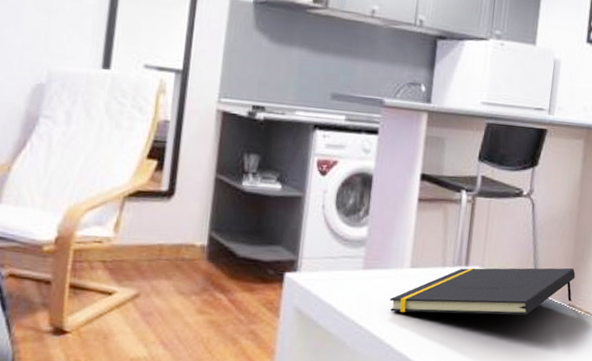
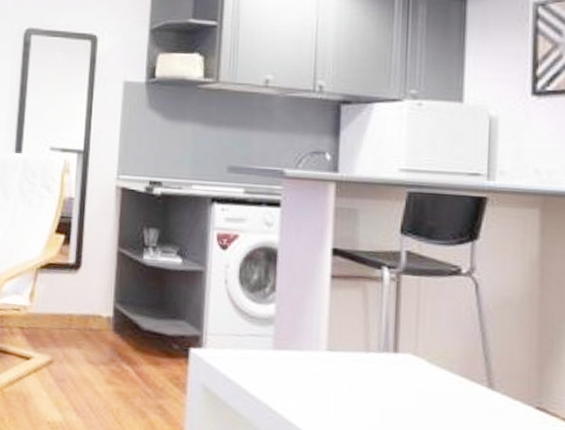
notepad: present [389,267,576,315] -> none [305,354,544,416]

